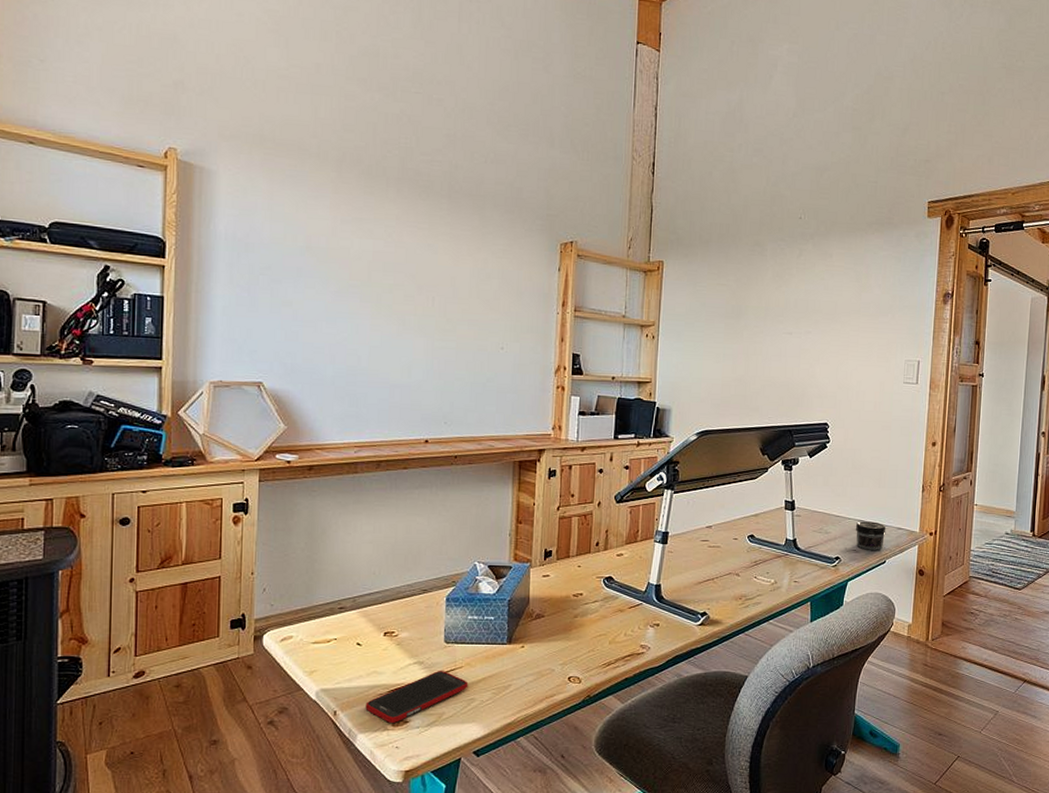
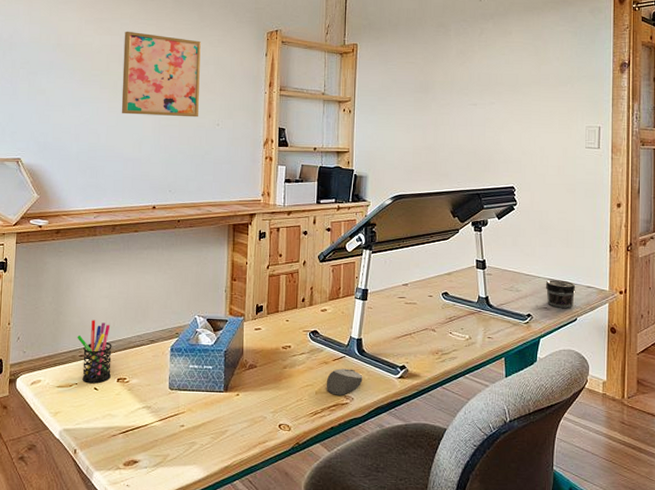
pen holder: none [336,568,378,639] -> present [77,320,112,384]
cell phone: present [365,670,469,724] -> none [101,414,190,463]
wall art: none [386,234,482,339] -> present [121,31,201,118]
computer mouse: none [620,616,661,645] -> present [326,368,363,395]

